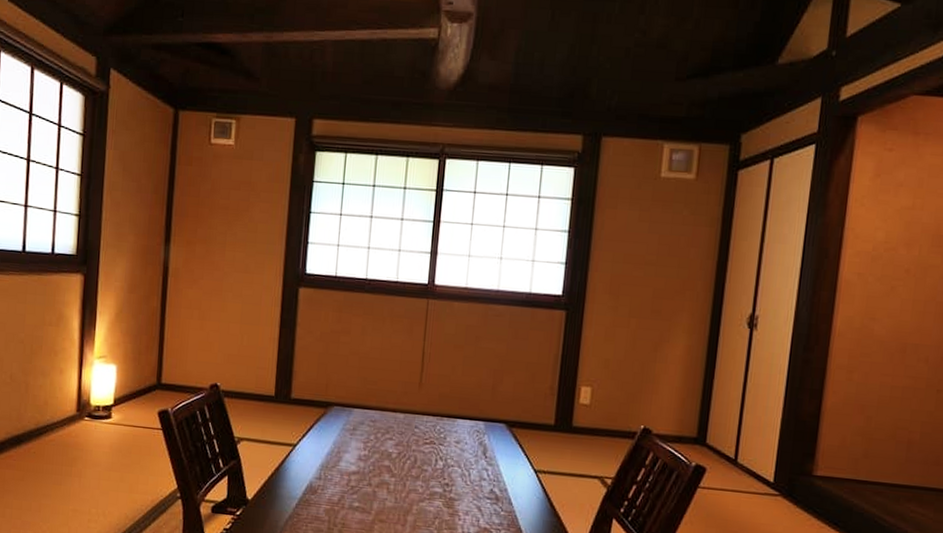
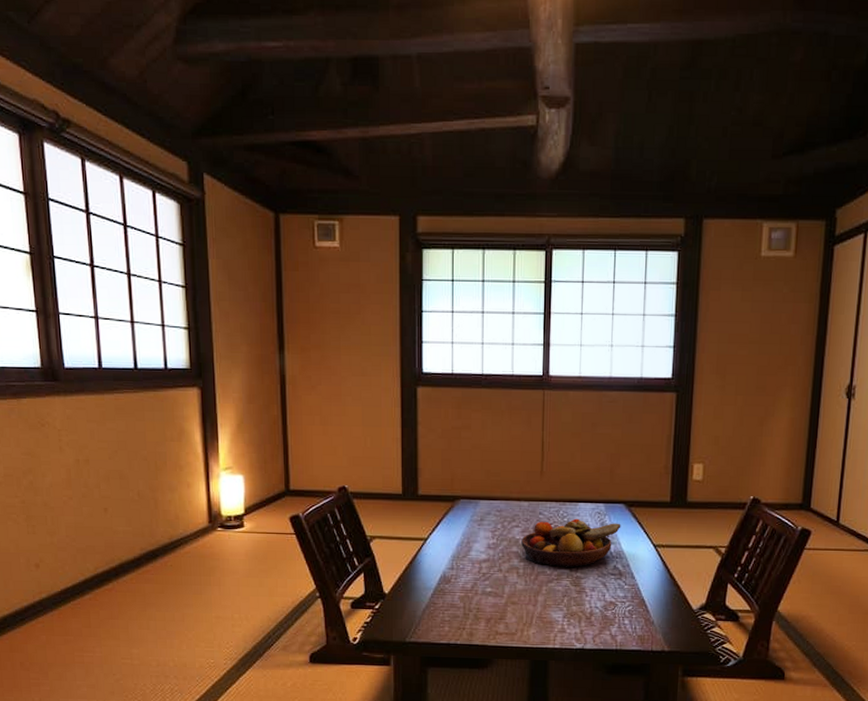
fruit bowl: none [394,435,501,488] -> present [521,518,621,567]

